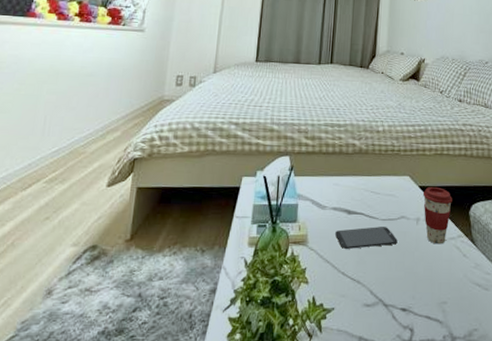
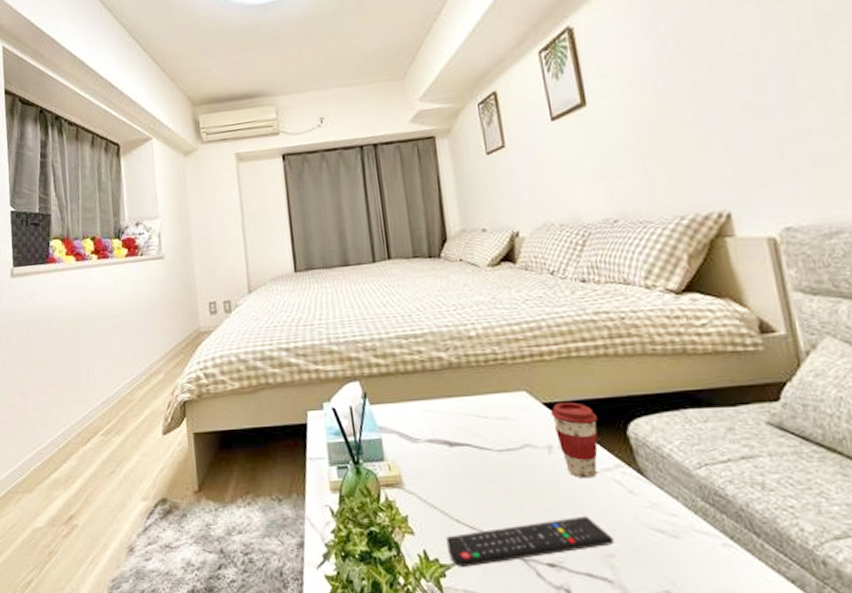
remote control: none [331,272,448,311] -> present [446,515,614,567]
smartphone: present [335,226,398,249] -> none [437,459,526,490]

